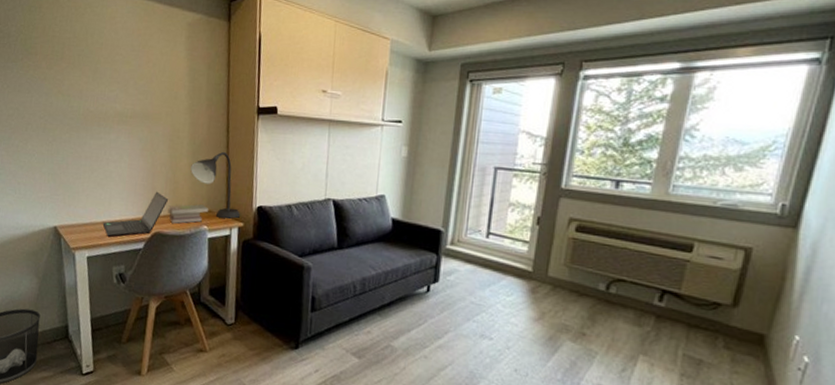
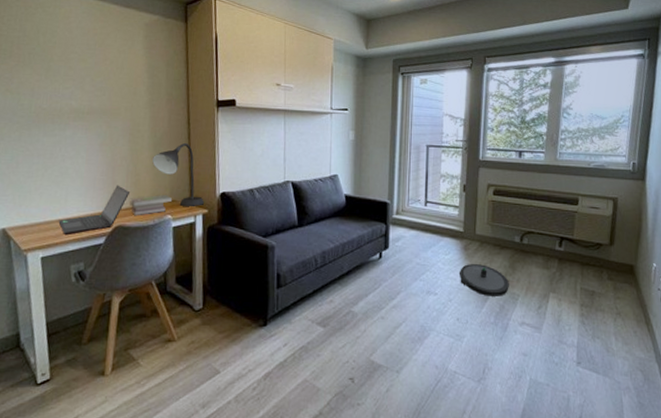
robot vacuum: none [521,309,586,351] -> present [458,263,509,296]

